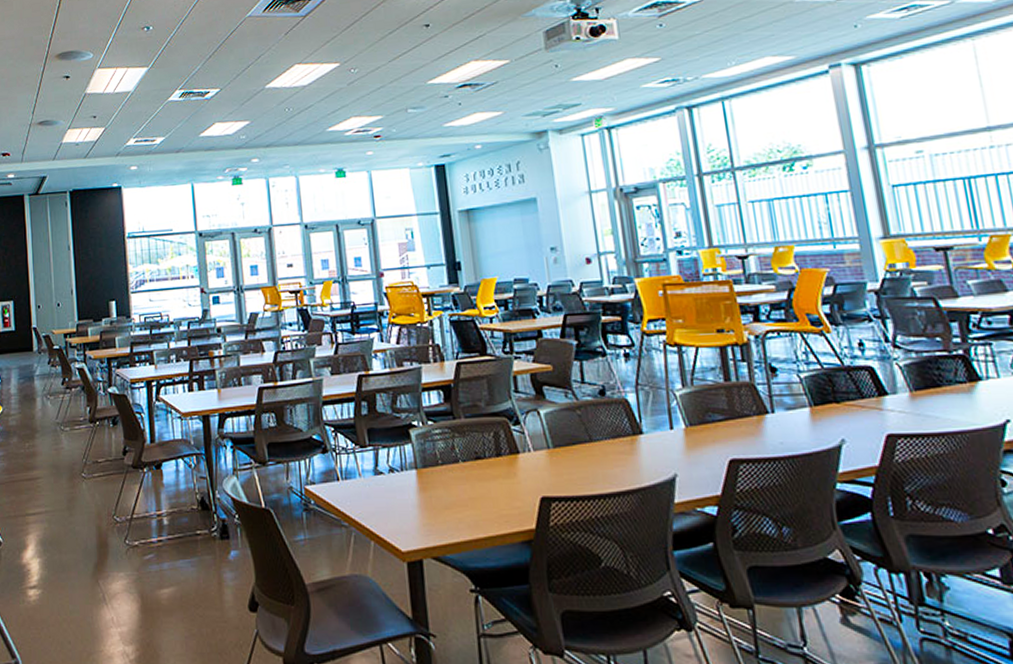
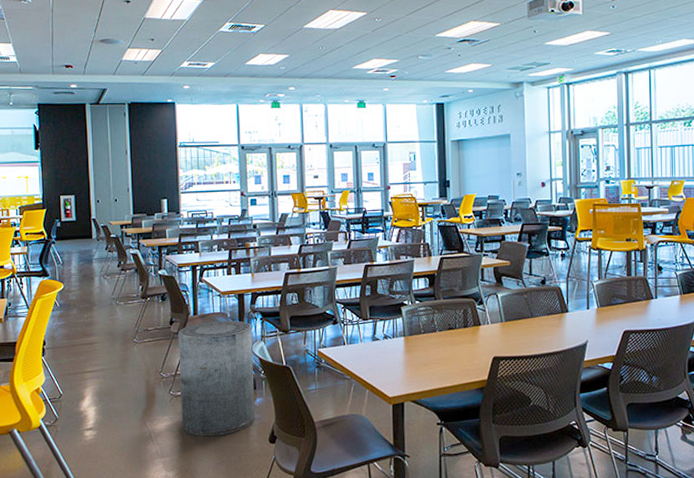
trash can: none [133,449,231,600] -> present [178,320,256,436]

